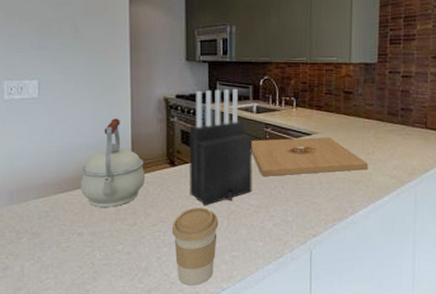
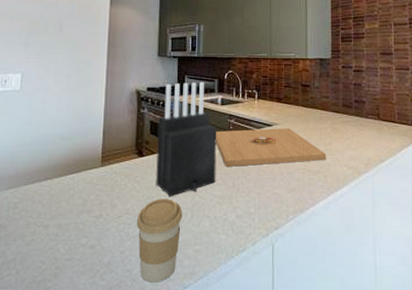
kettle: present [81,118,146,207] -> none [51,110,114,198]

